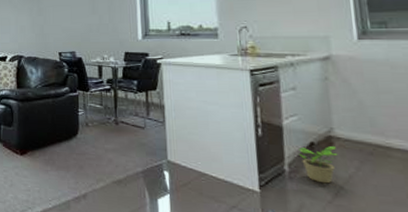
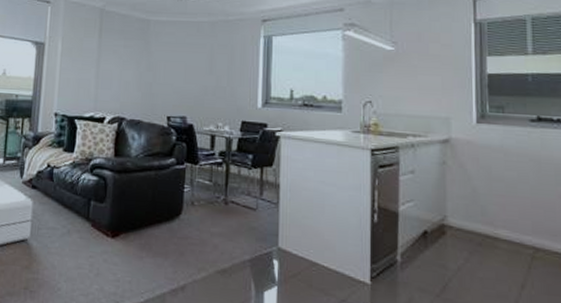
potted plant: present [298,146,338,184] -> none [411,235,449,276]

